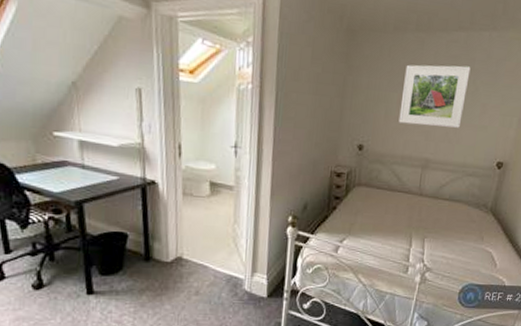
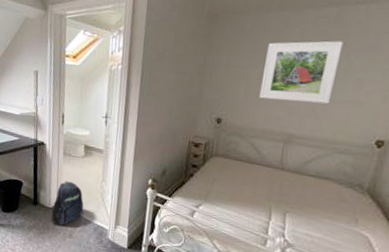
backpack: none [170,227,213,282] -> present [51,181,84,226]

